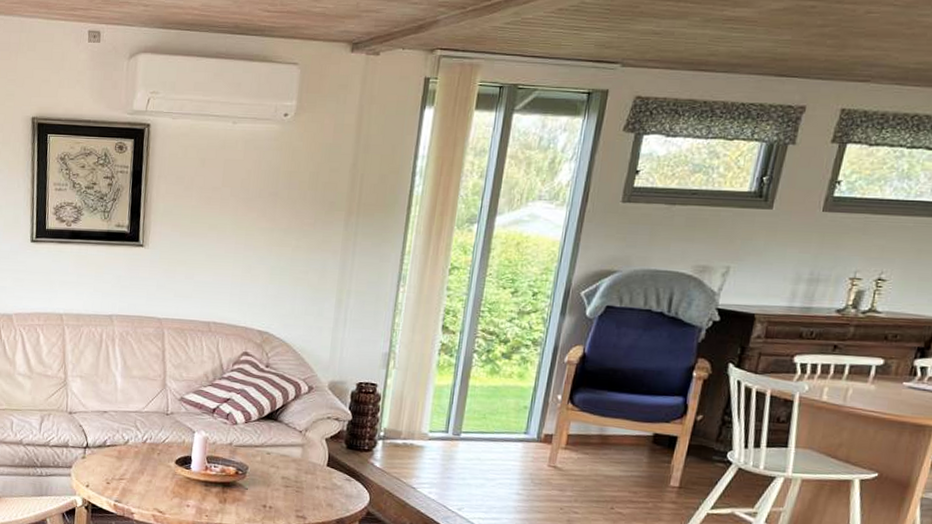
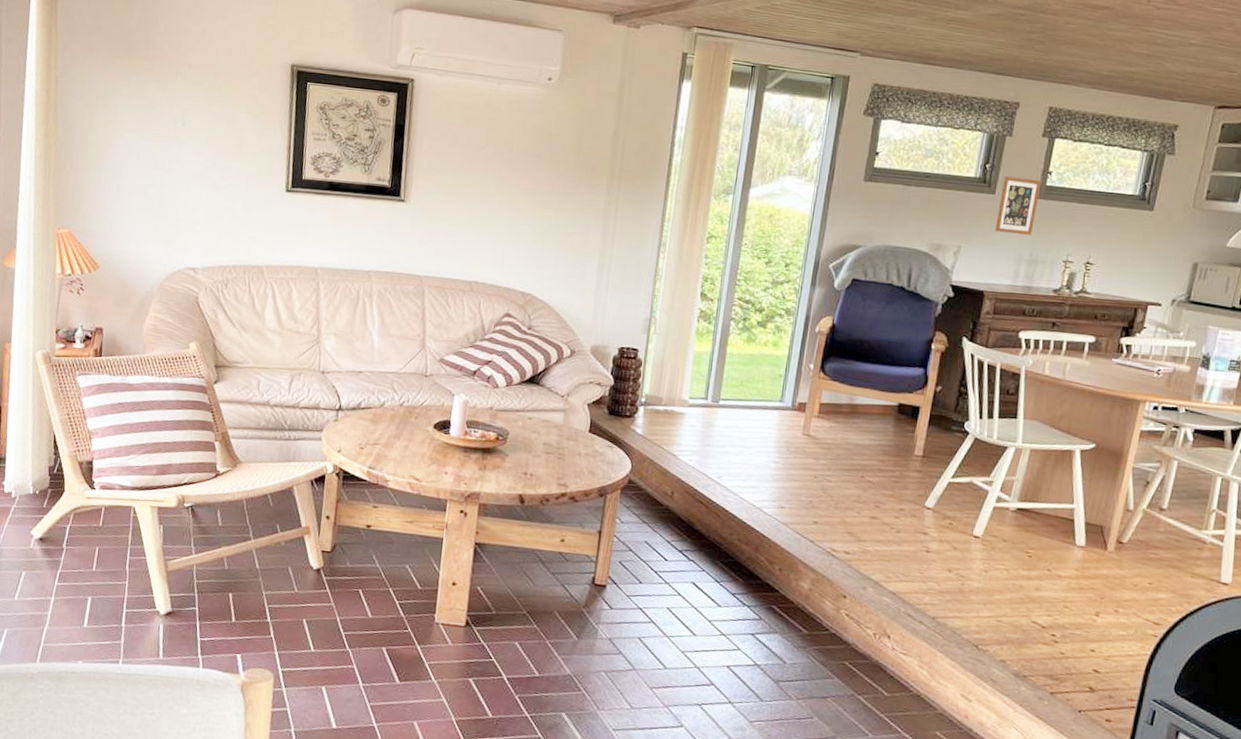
picture frame: none [771,189,828,252] -> present [995,176,1041,235]

